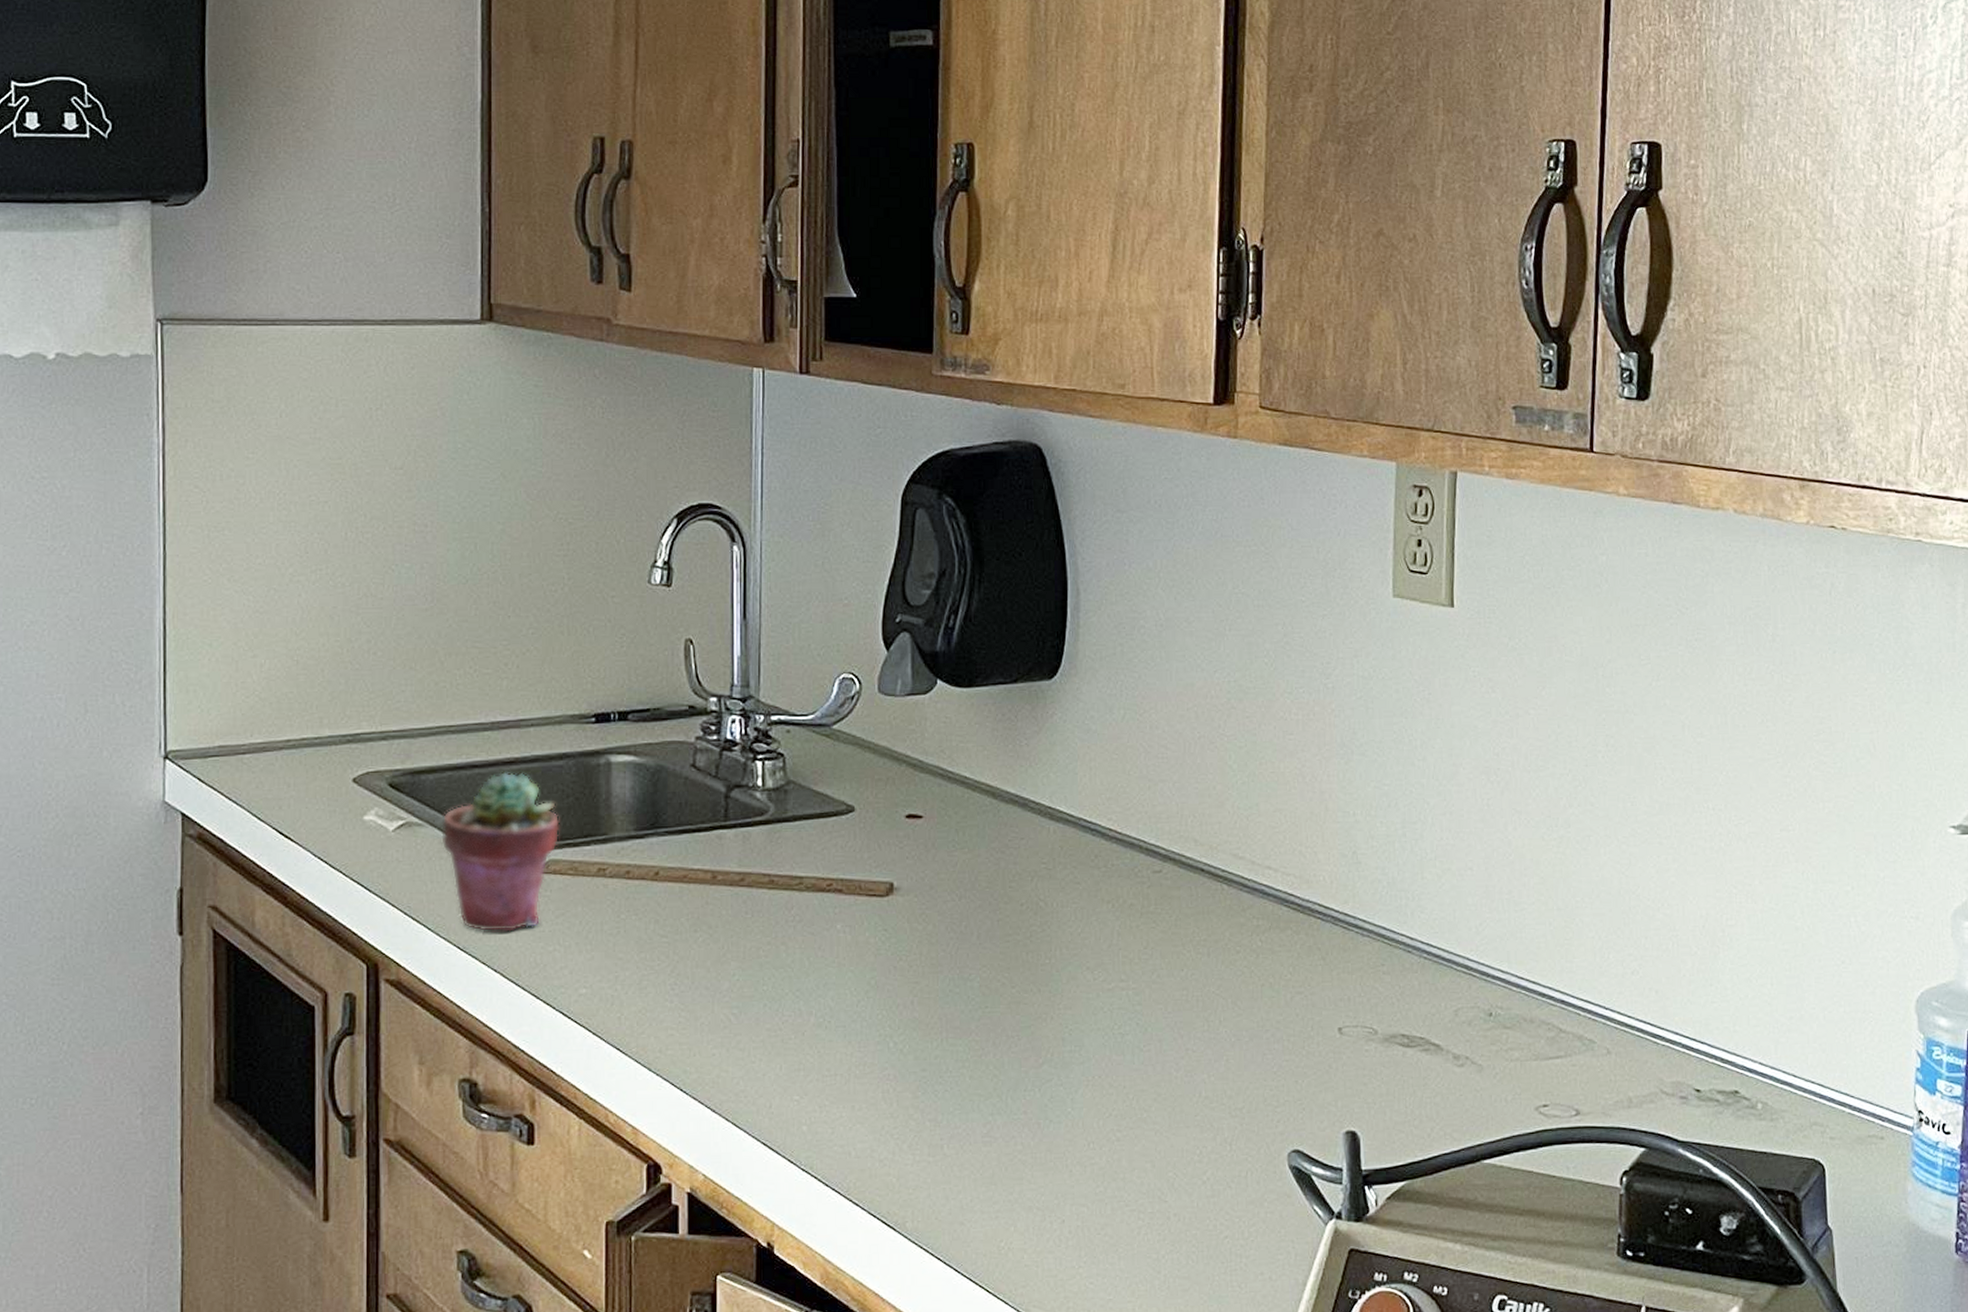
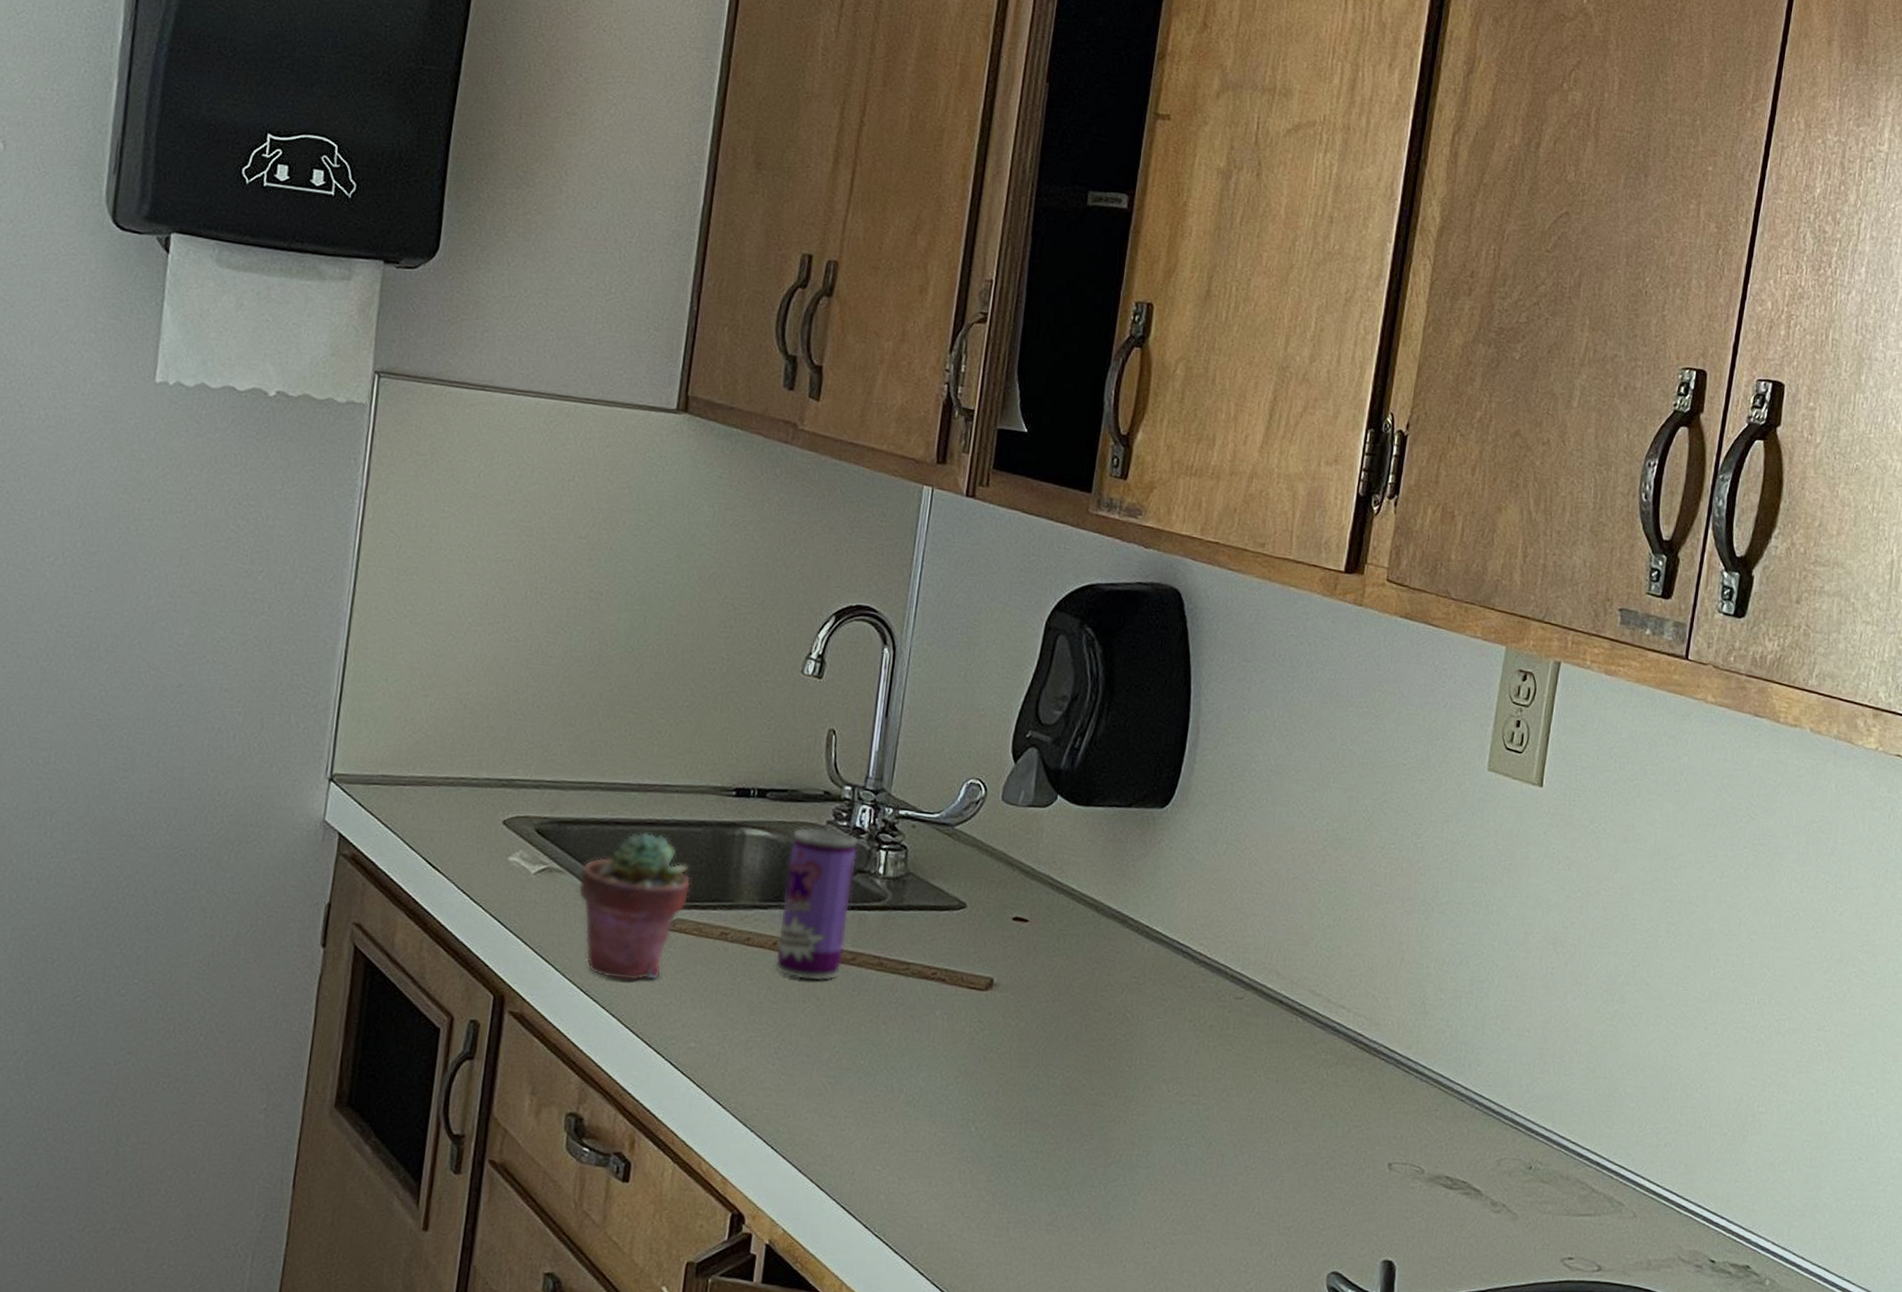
beverage can: none [659,744,732,909] -> present [774,827,859,981]

